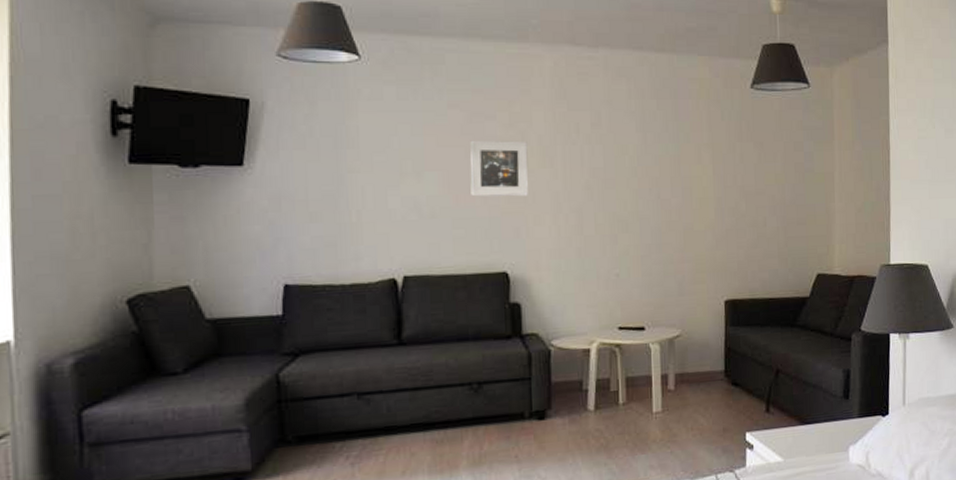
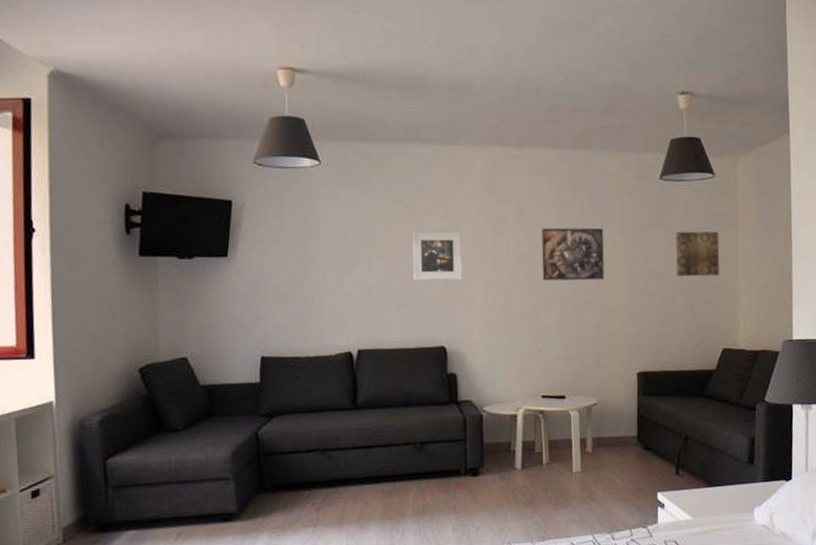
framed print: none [619,139,690,199] -> present [541,227,605,281]
wall art: none [767,145,814,196] -> present [675,231,720,277]

